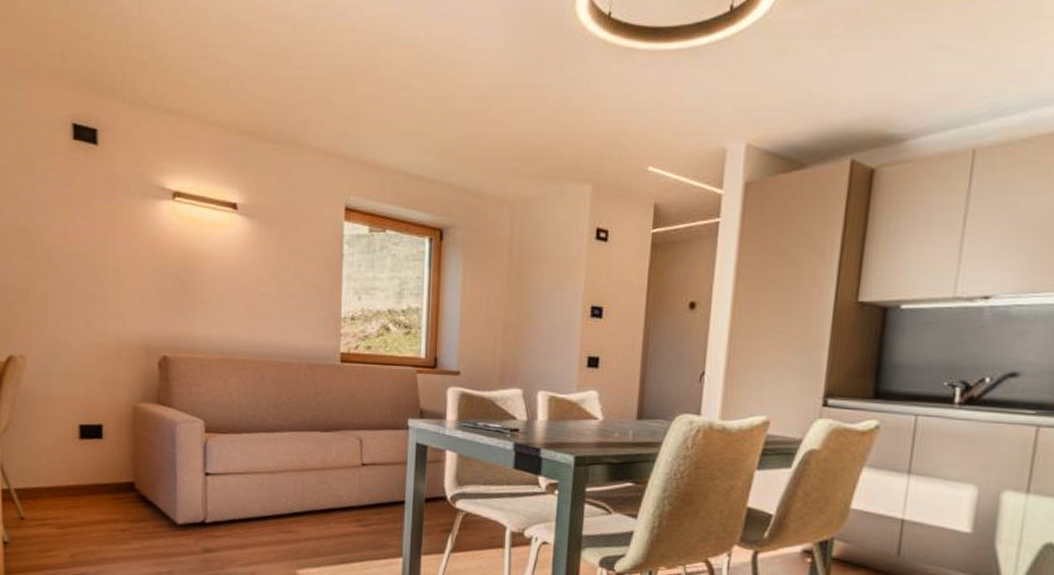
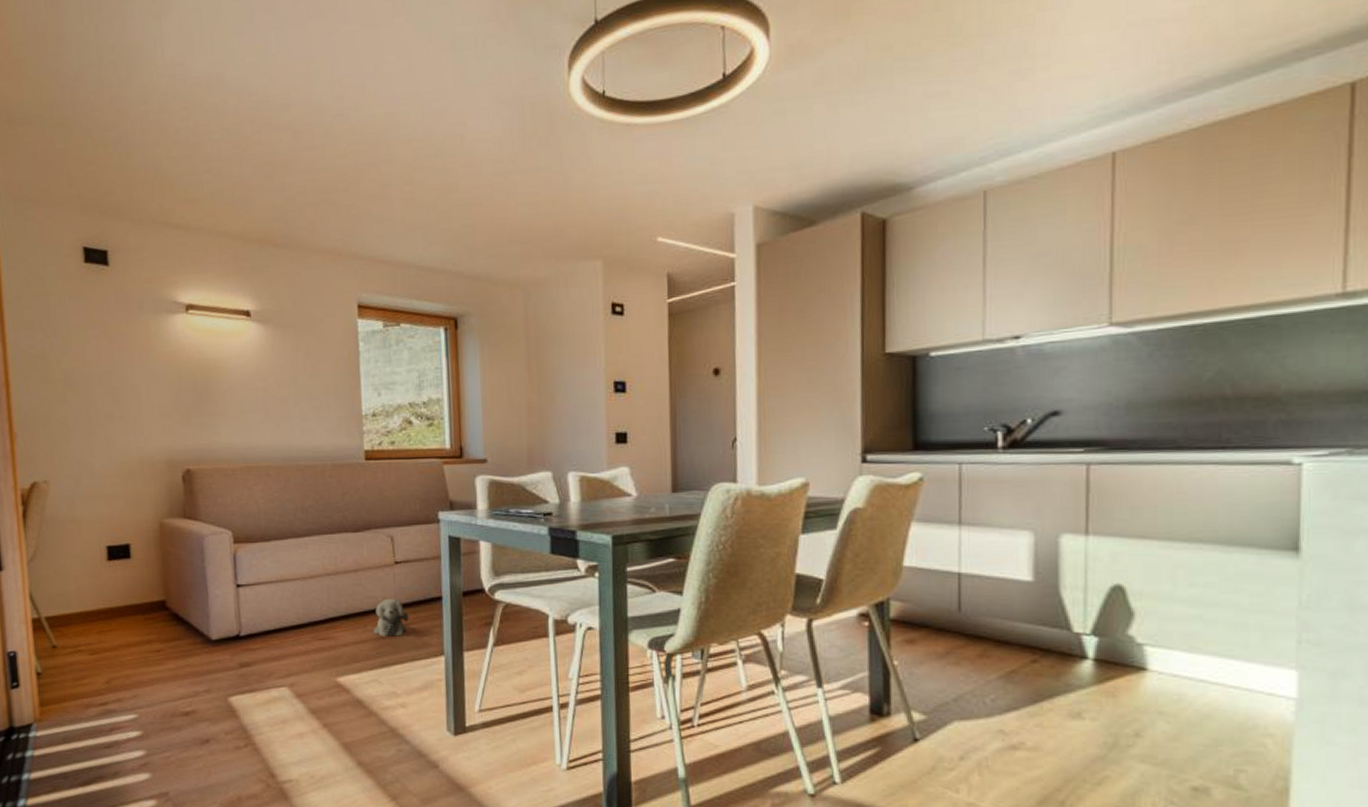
plush toy: none [336,498,371,536] -> present [374,598,409,637]

